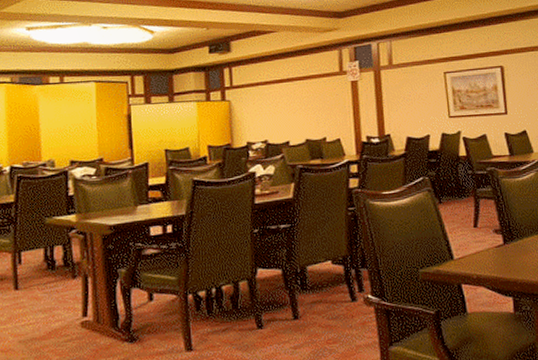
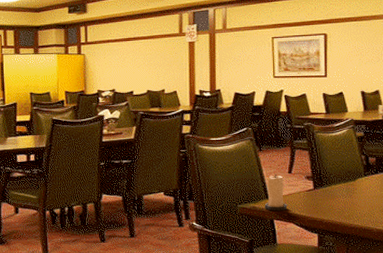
candle: none [449,229,476,274] -> present [264,174,288,211]

